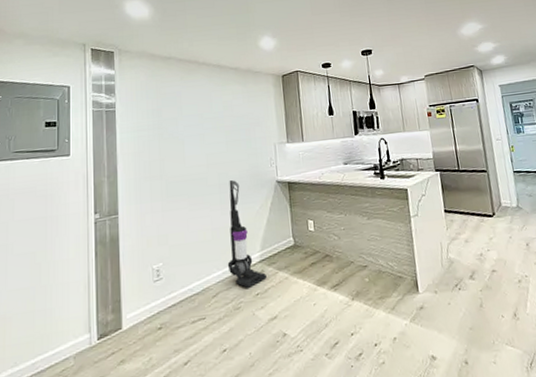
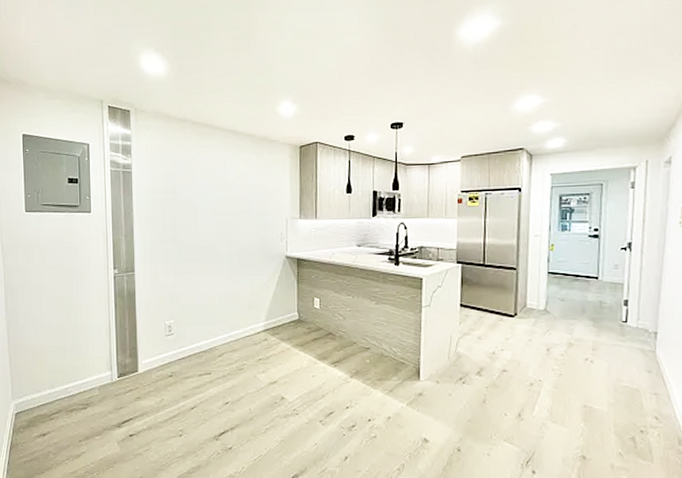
vacuum cleaner: present [227,180,267,289] -> none [233,251,269,354]

